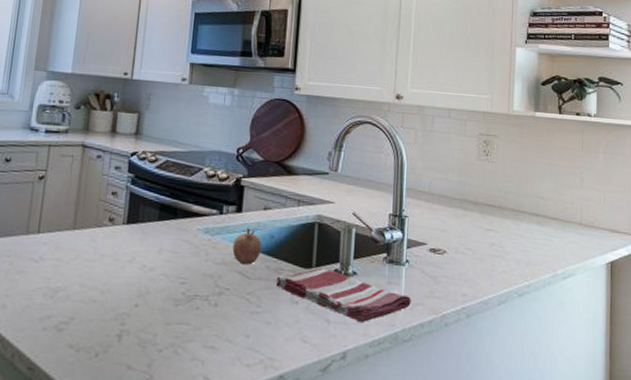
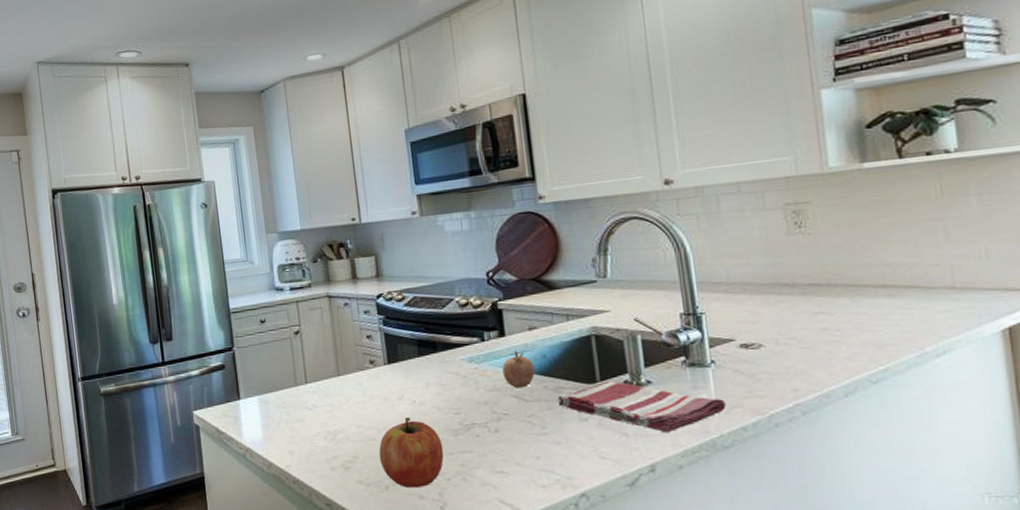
fruit: none [95,281,163,358] -> present [378,416,444,489]

